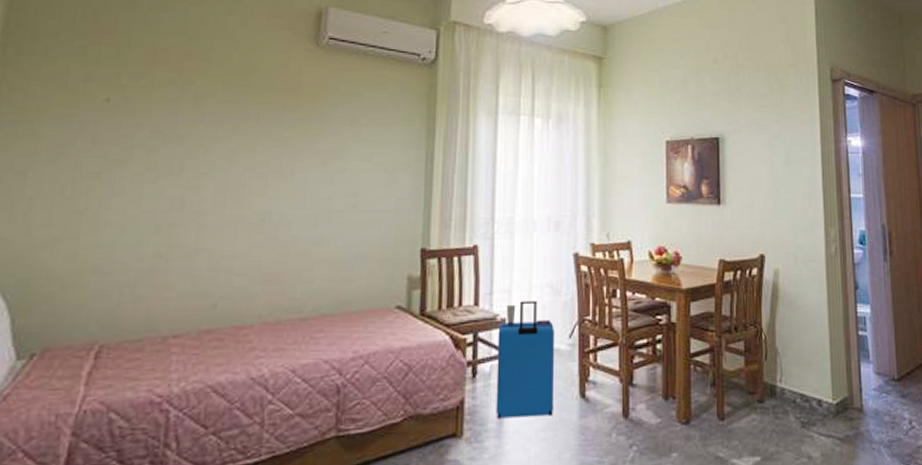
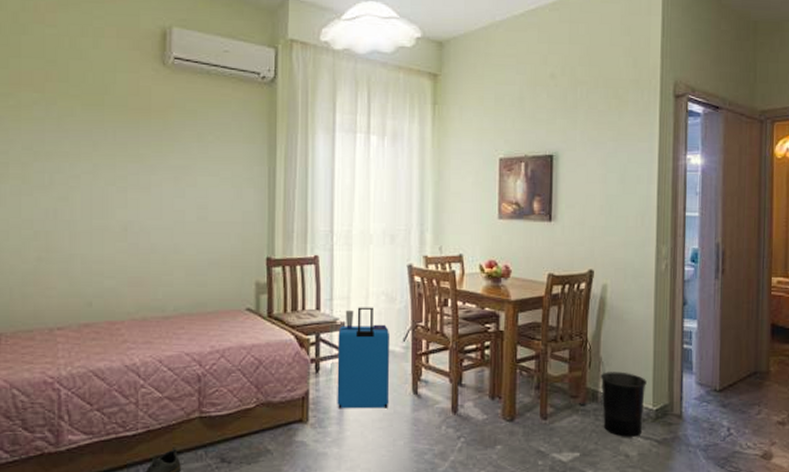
waste bin: none [777,363,825,436] -> present [600,372,647,437]

